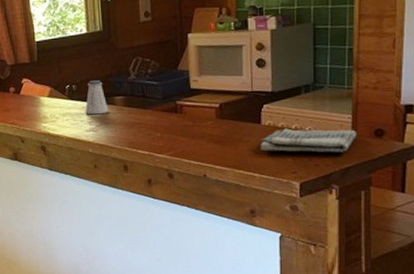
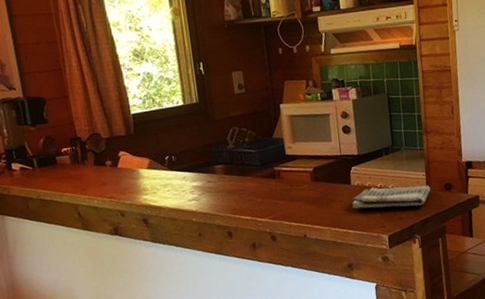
saltshaker: present [85,80,109,115] -> none [186,150,210,184]

